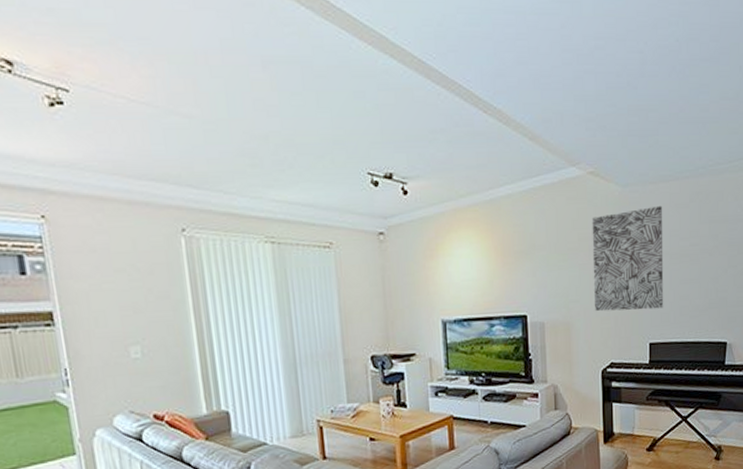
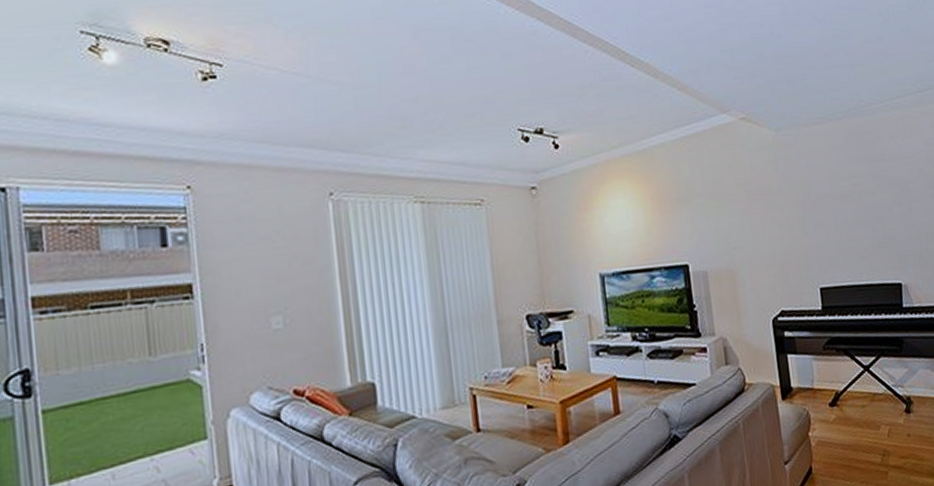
wall art: present [592,205,664,312] -> none [747,147,831,258]

